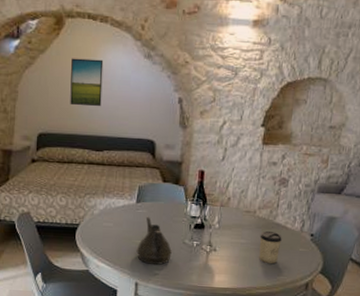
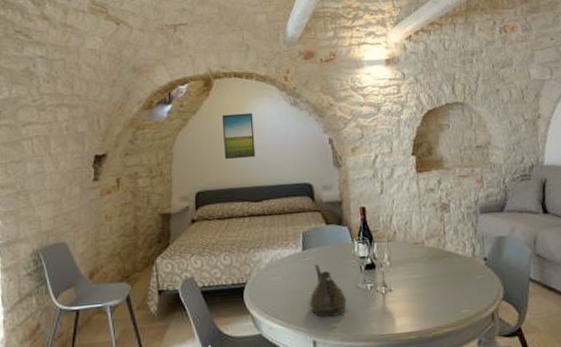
cup: present [259,230,282,264] -> none [433,260,457,298]

